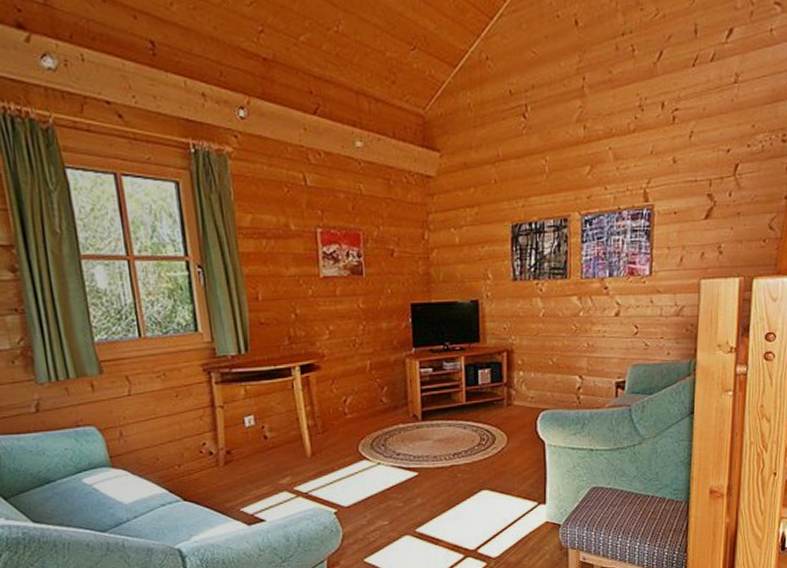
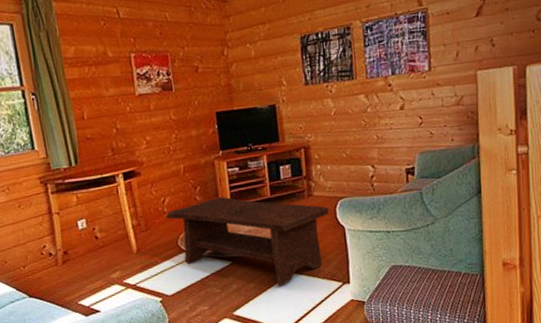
coffee table: none [346,400,529,503] -> present [165,197,329,286]

